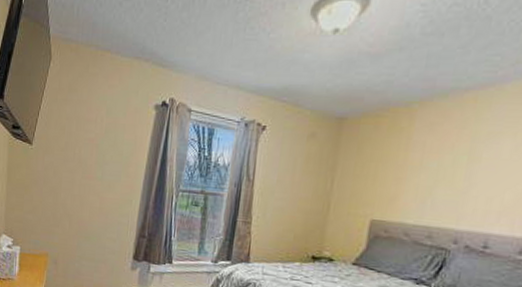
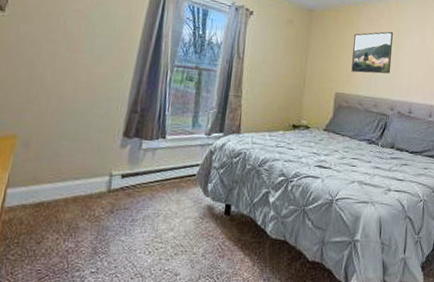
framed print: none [395,138,465,196] -> present [351,31,393,74]

